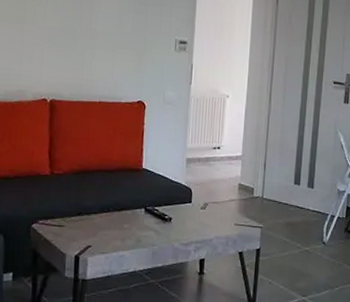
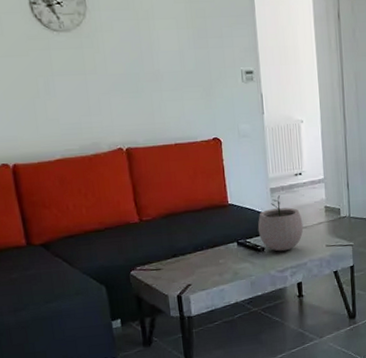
plant pot: none [168,167,215,224] -> present [257,195,304,252]

